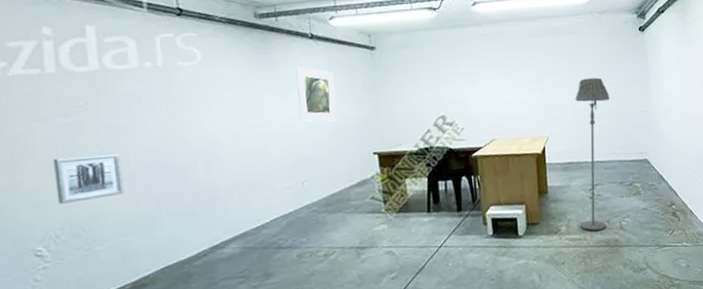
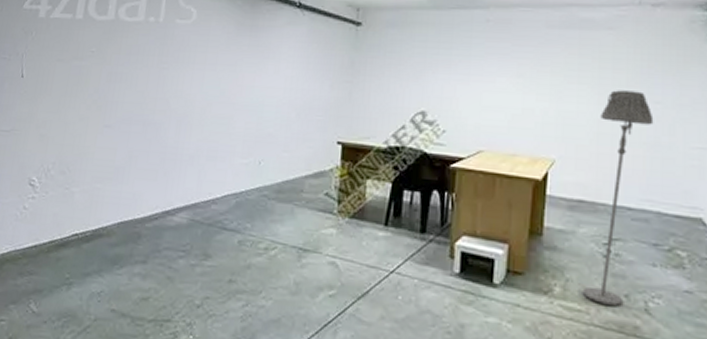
wall art: present [53,153,124,204] -> none [56,97,112,141]
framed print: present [295,66,337,122] -> none [270,35,313,99]

